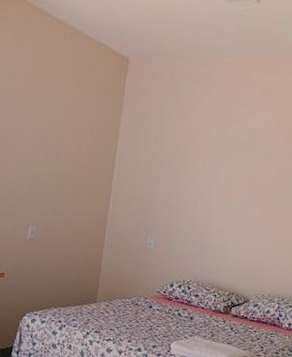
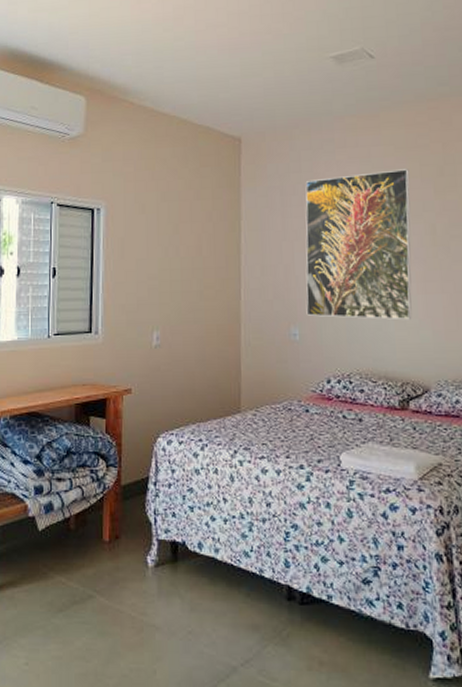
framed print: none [162,109,270,244] -> present [305,169,412,320]

